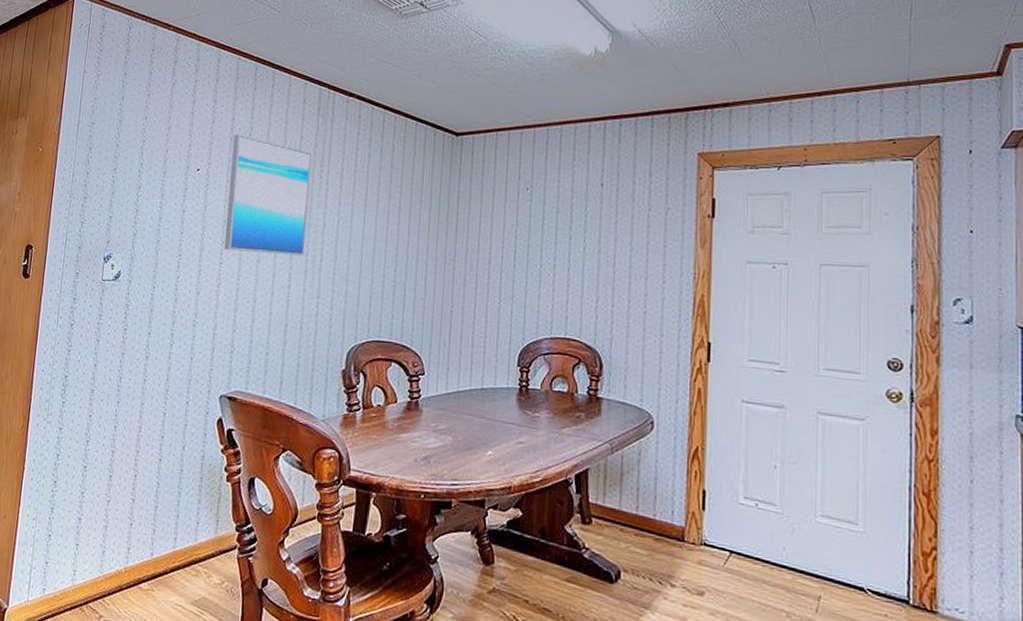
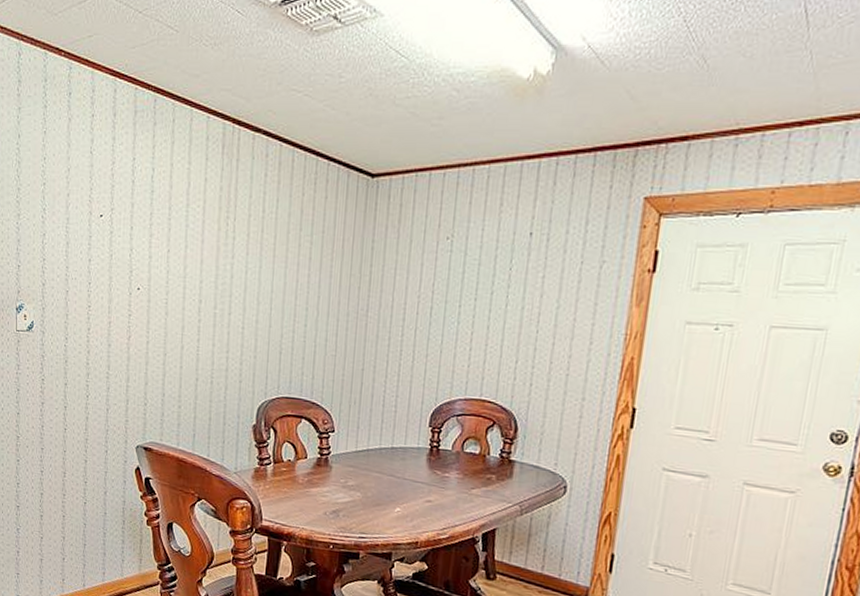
wall art: present [223,134,312,256] -> none [131,176,218,309]

